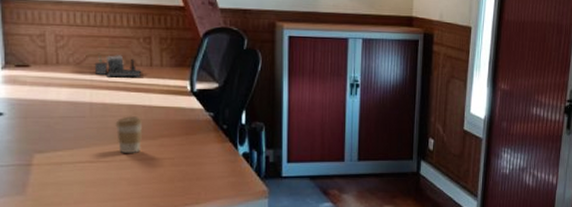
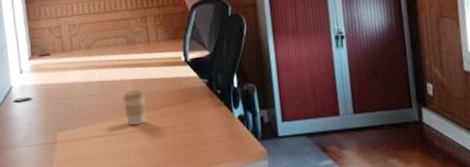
desk organizer: present [94,53,144,78] -> none [101,35,143,57]

